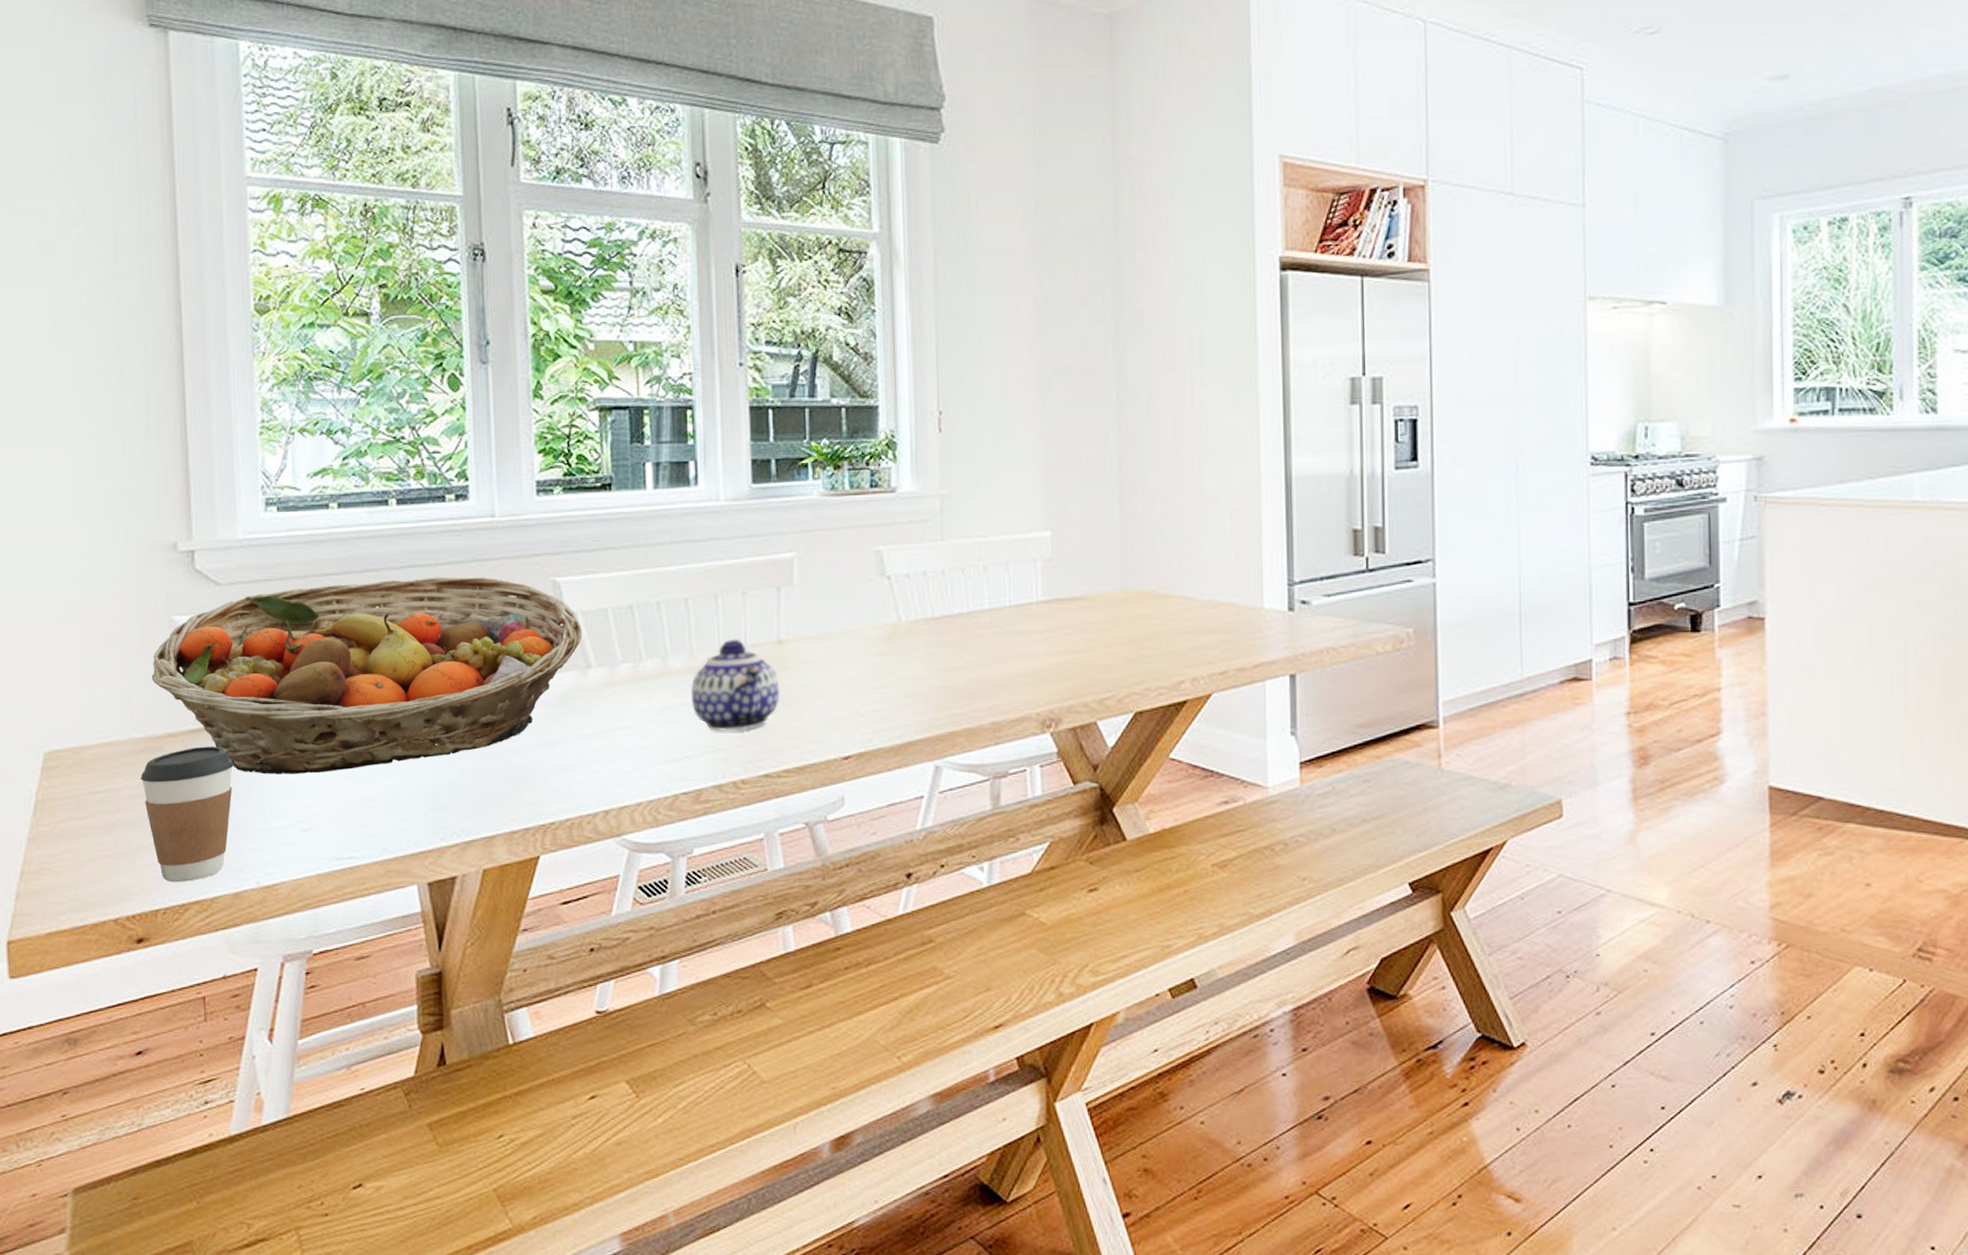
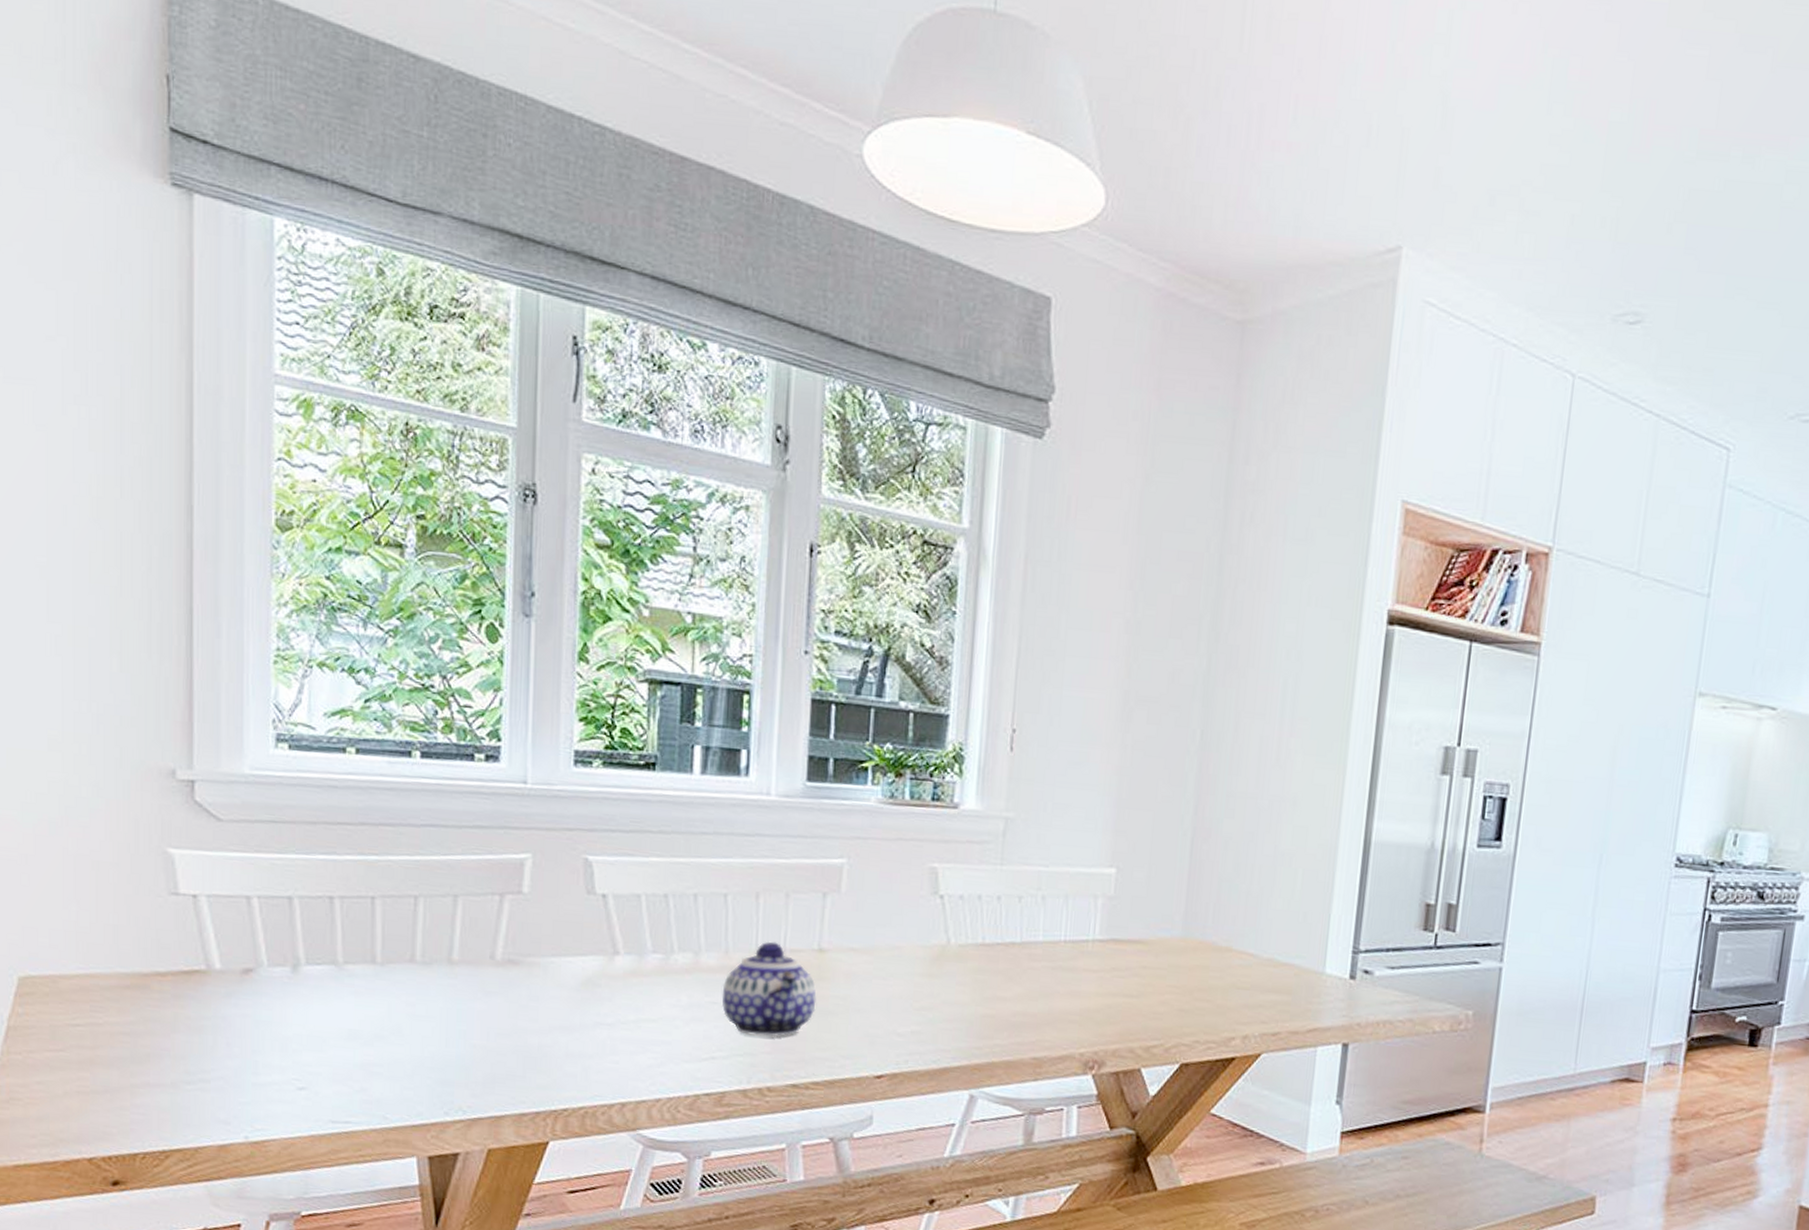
coffee cup: present [140,746,234,883] -> none [124,989,227,1128]
fruit basket: present [151,577,582,774] -> none [140,834,611,1032]

